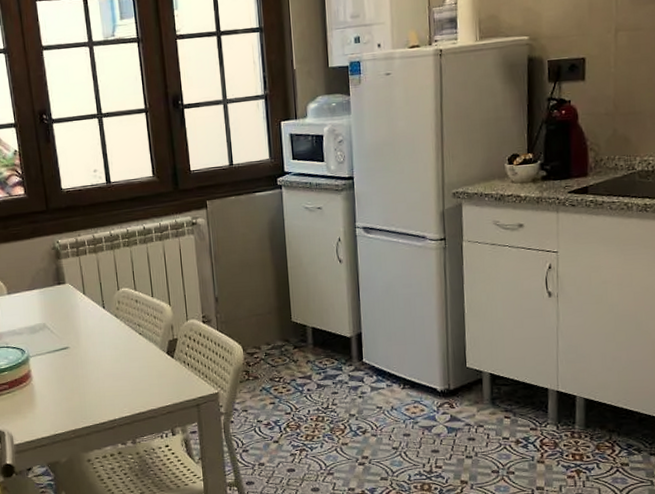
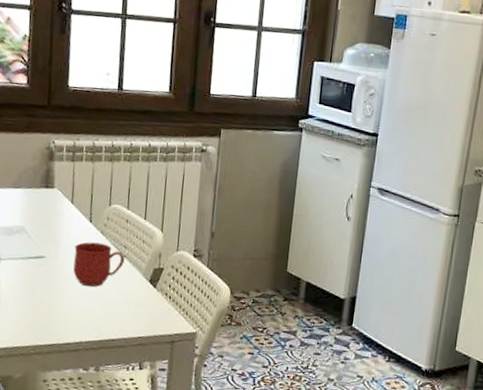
mug: none [93,325,141,368] -> present [73,242,125,287]

